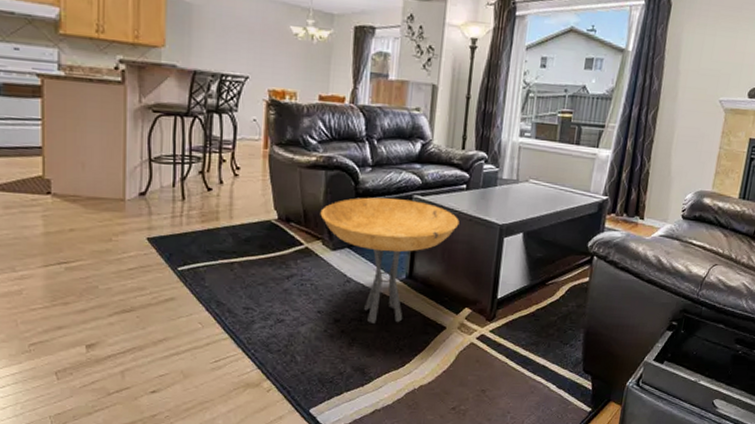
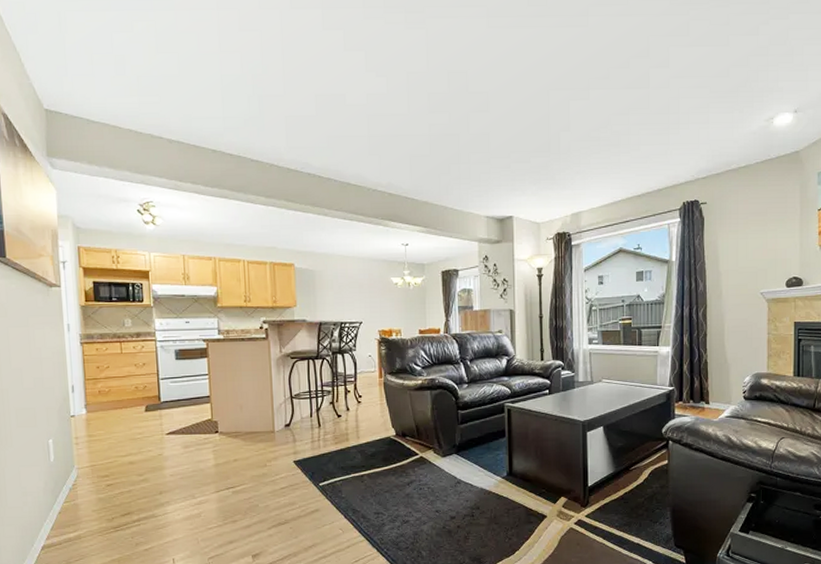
side table: present [320,197,459,323] -> none [429,408,547,518]

